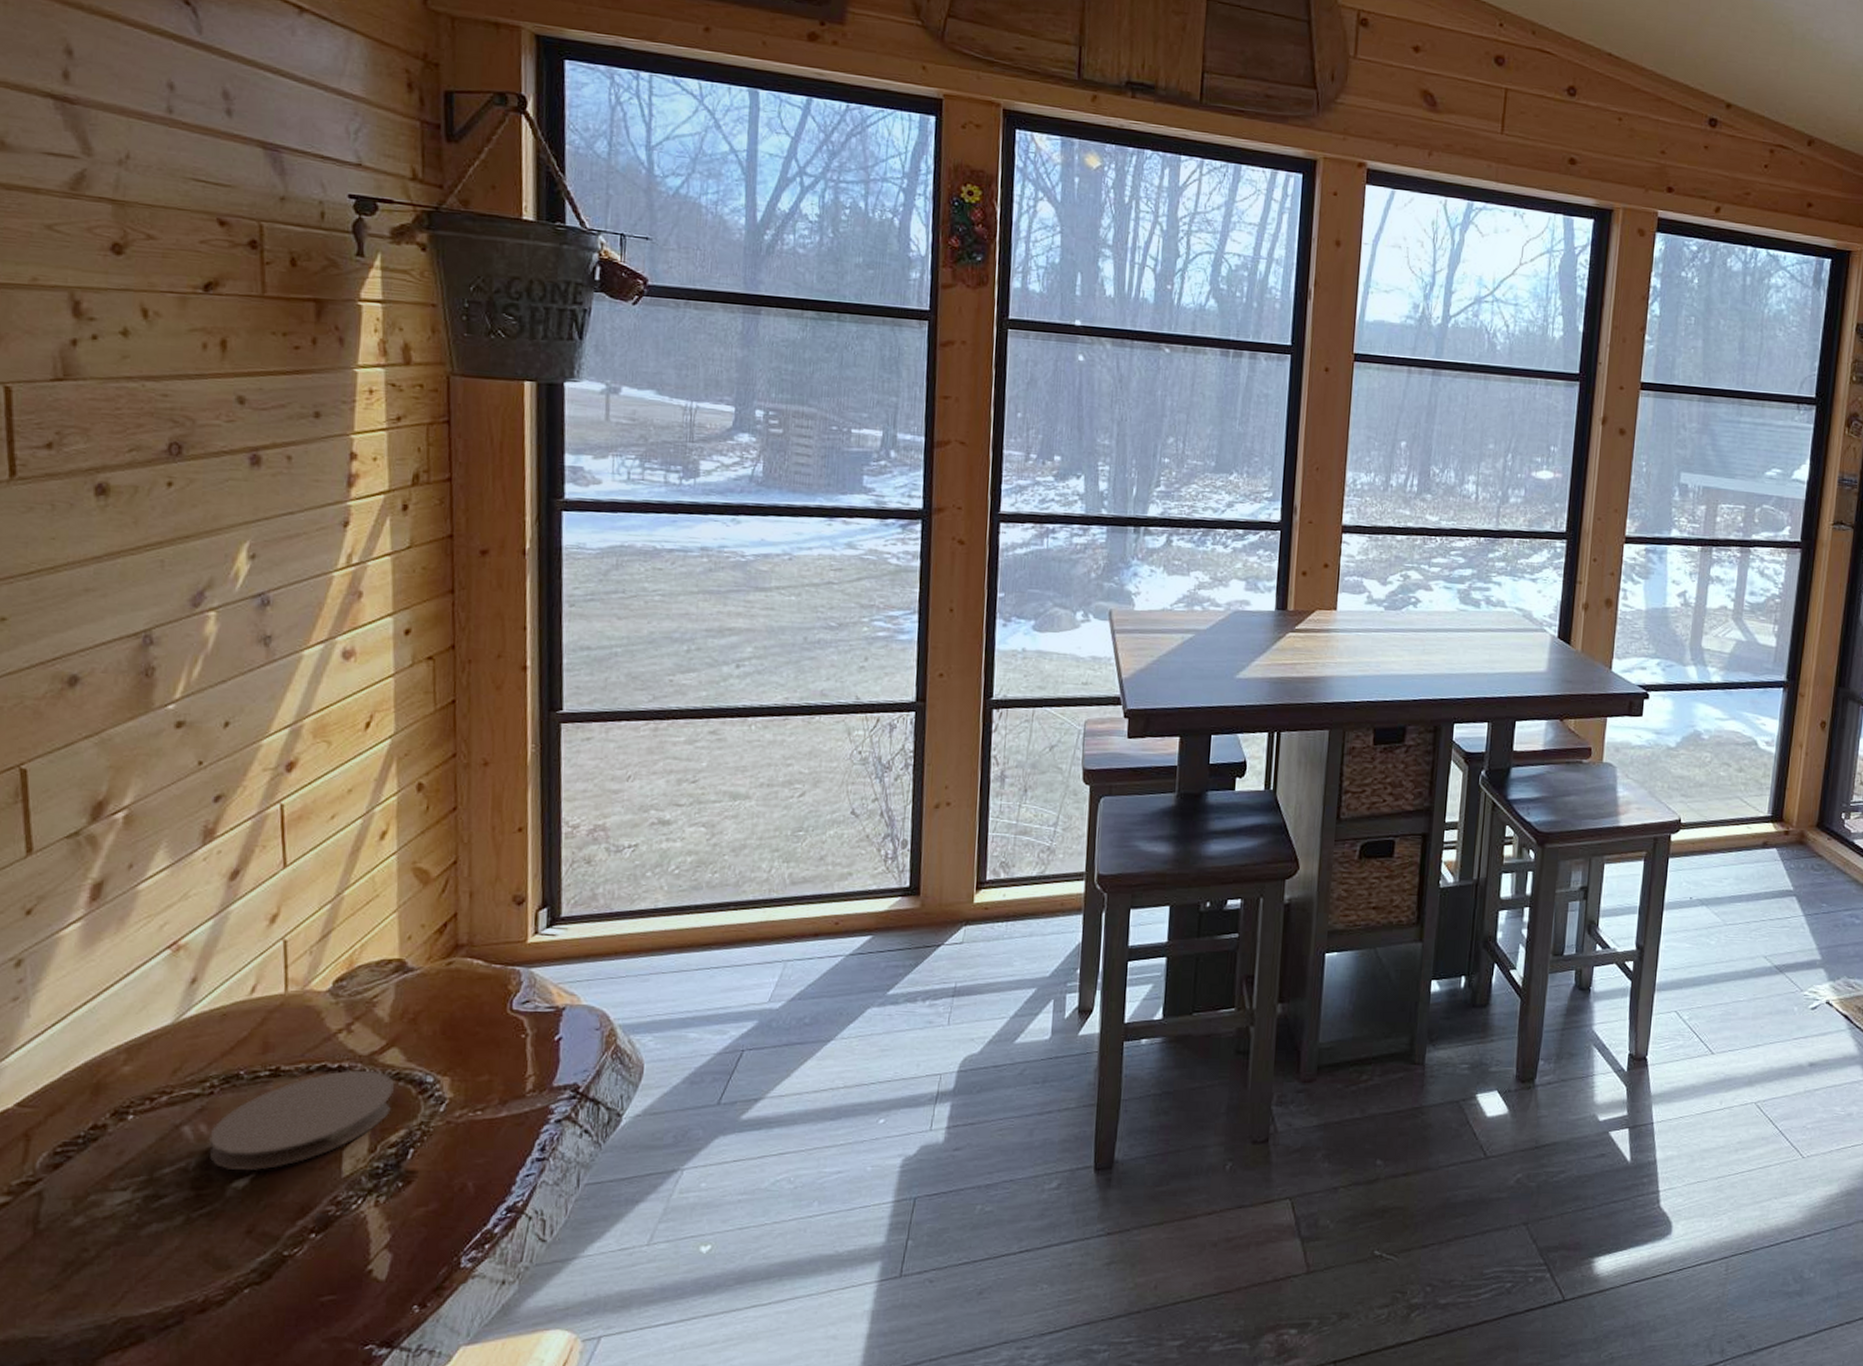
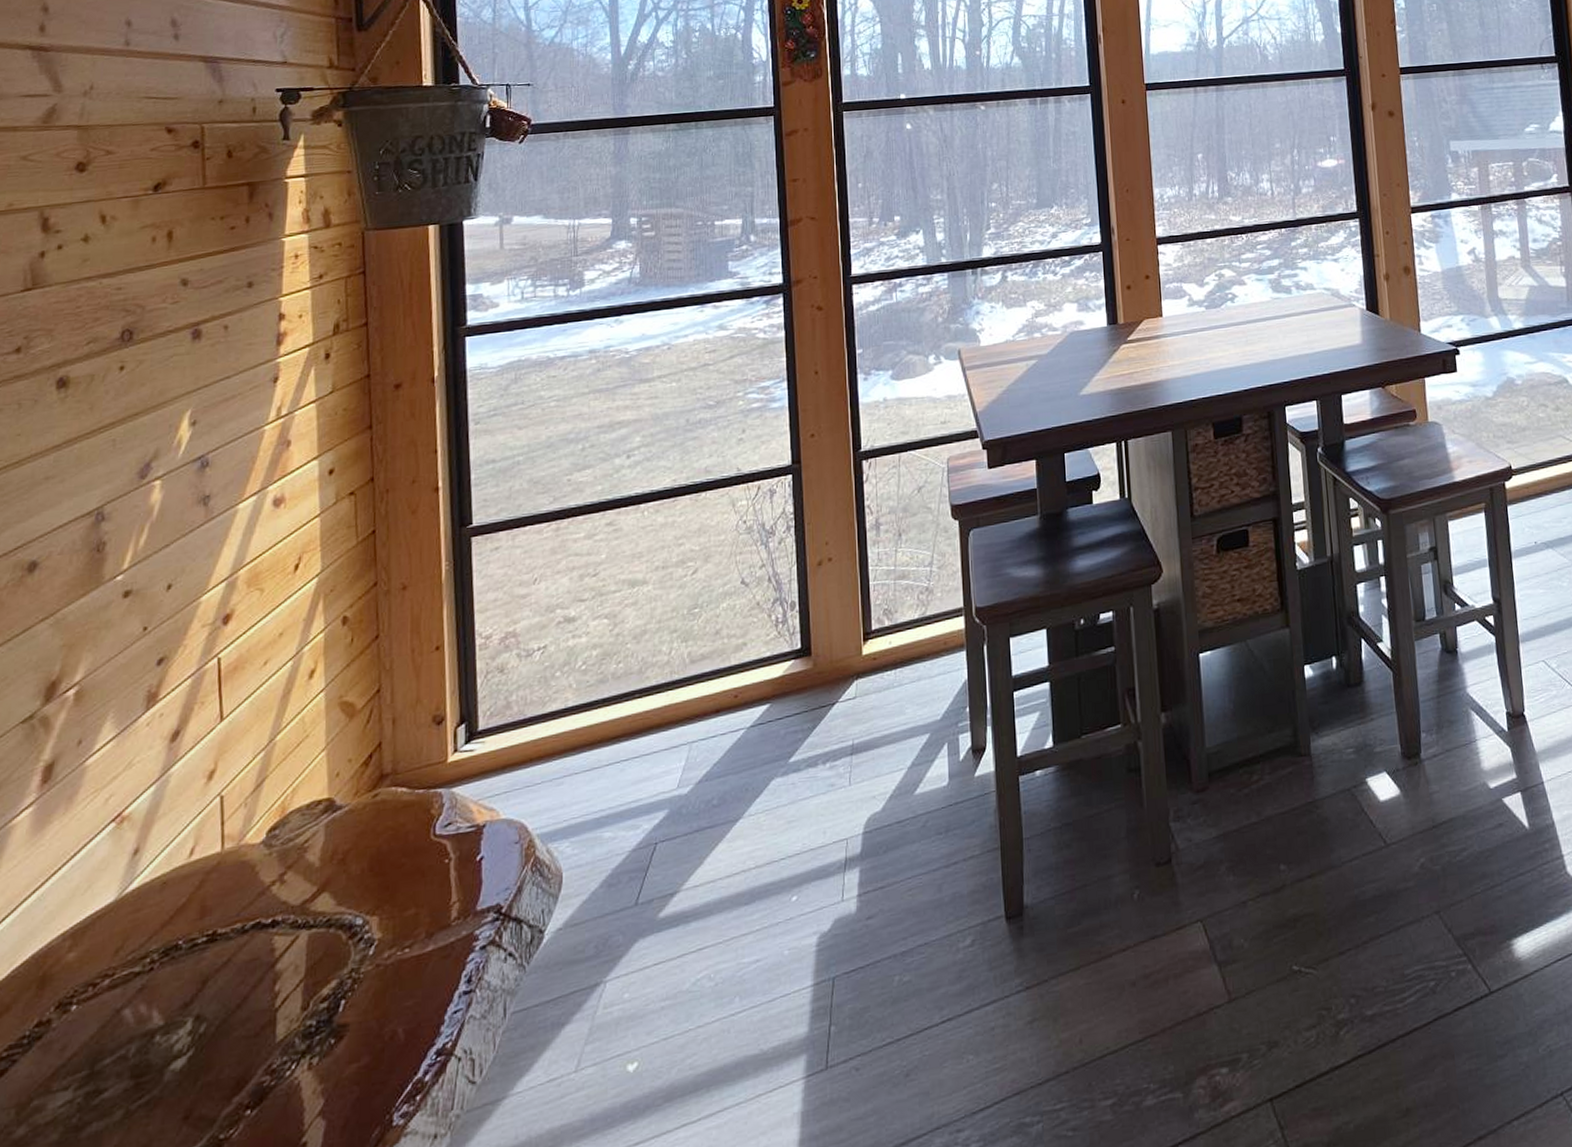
coaster: present [208,1070,394,1170] -> none [147,920,325,1051]

